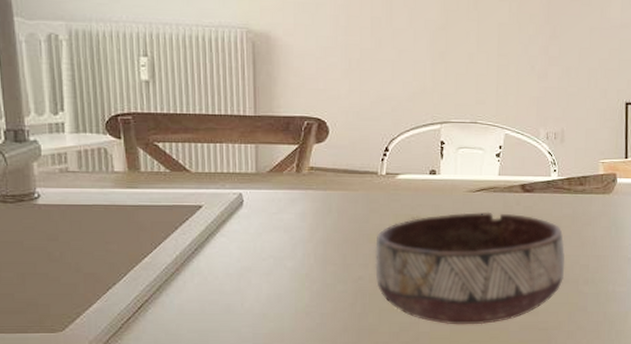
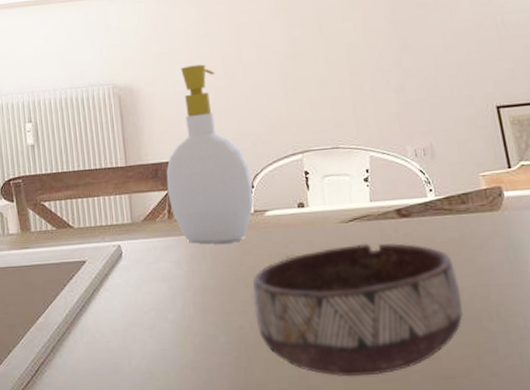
soap bottle: none [298,21,388,201] -> present [166,64,254,245]

